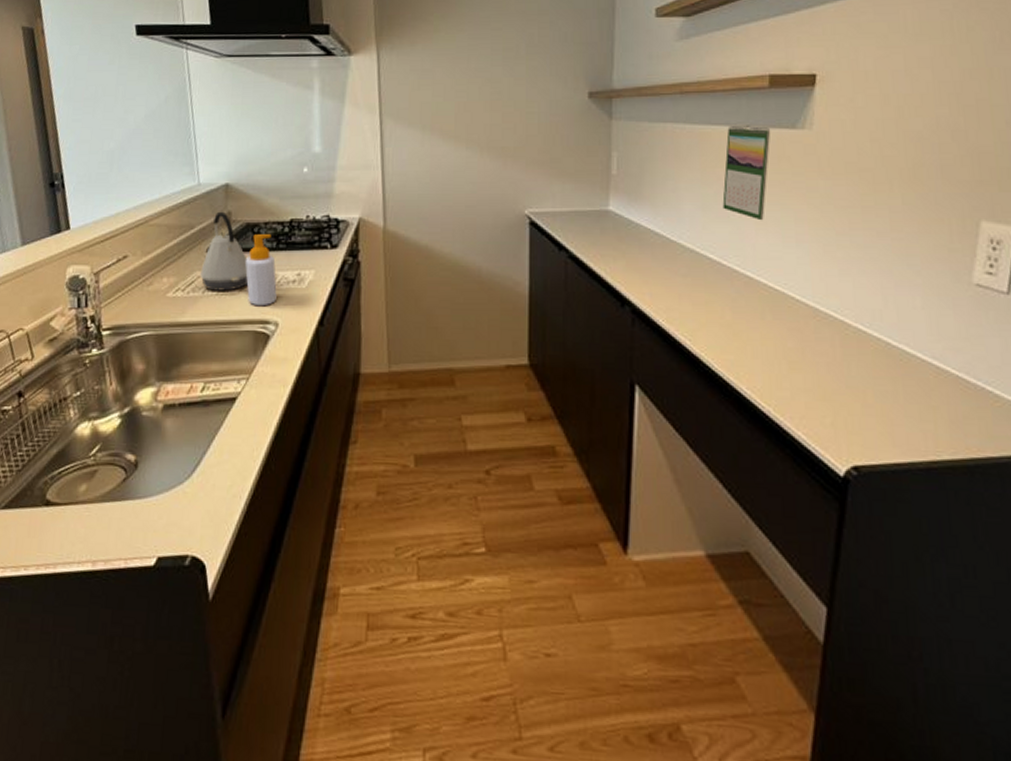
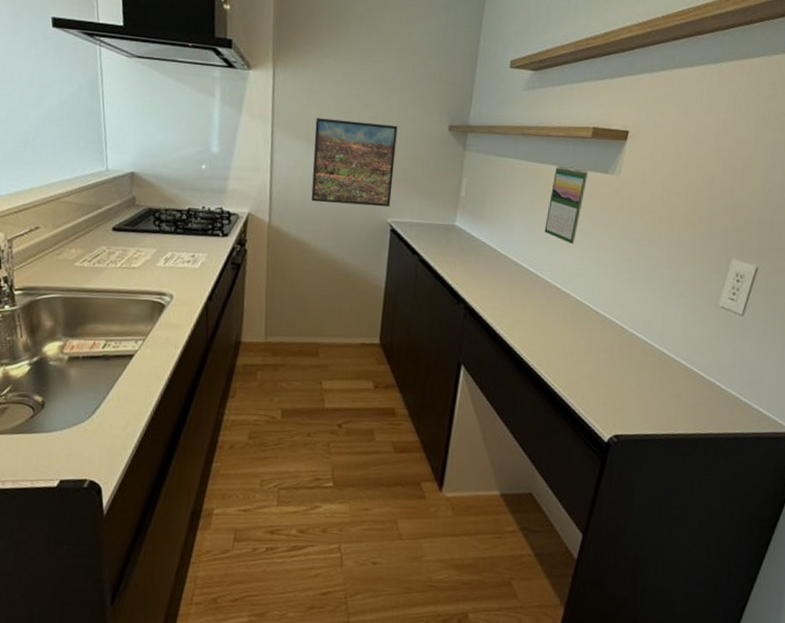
kettle: present [200,211,249,291] -> none [105,195,149,265]
soap bottle: present [245,234,277,307] -> none [146,218,174,281]
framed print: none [429,99,527,198] -> present [311,118,398,208]

